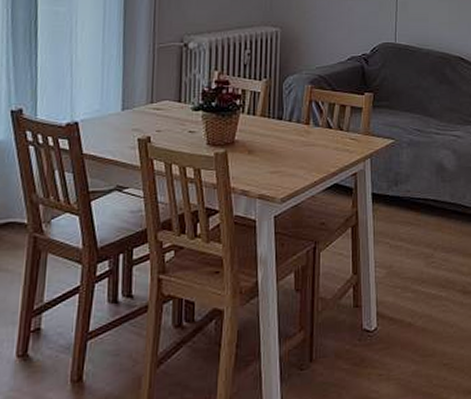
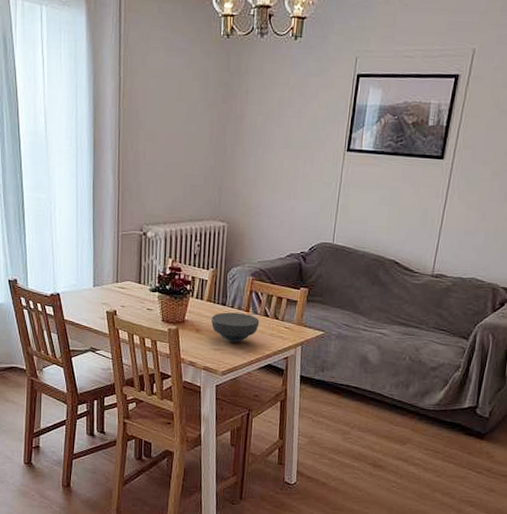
bowl: none [265,126,322,162] -> present [211,312,260,342]

